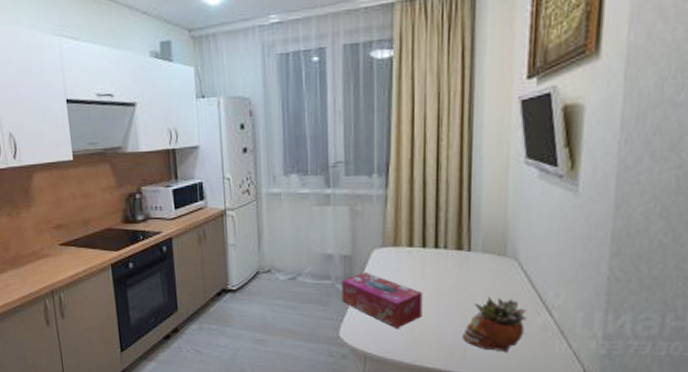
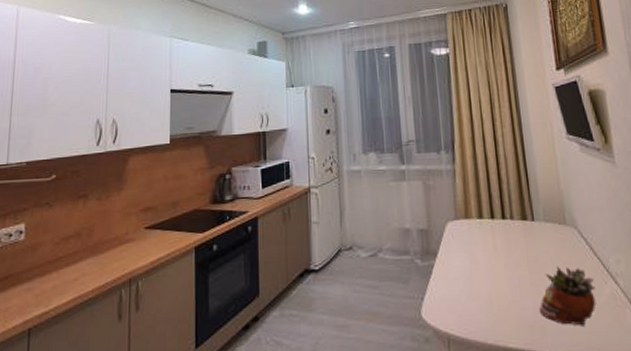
tissue box: present [341,271,423,328] -> none [420,245,499,305]

